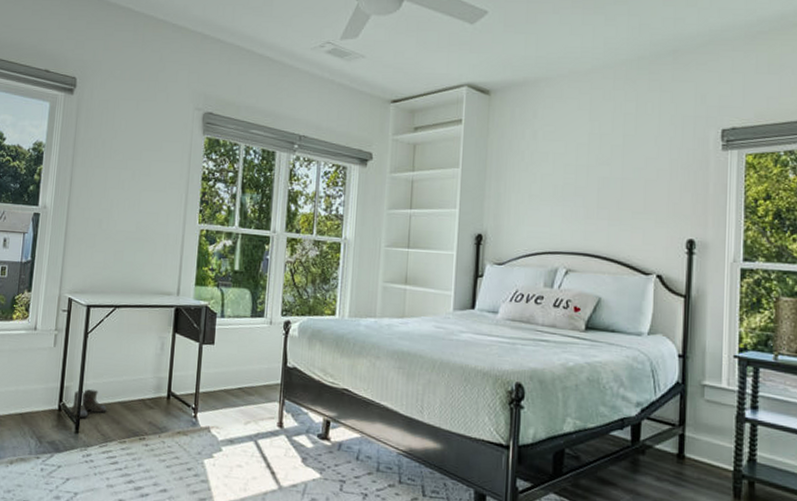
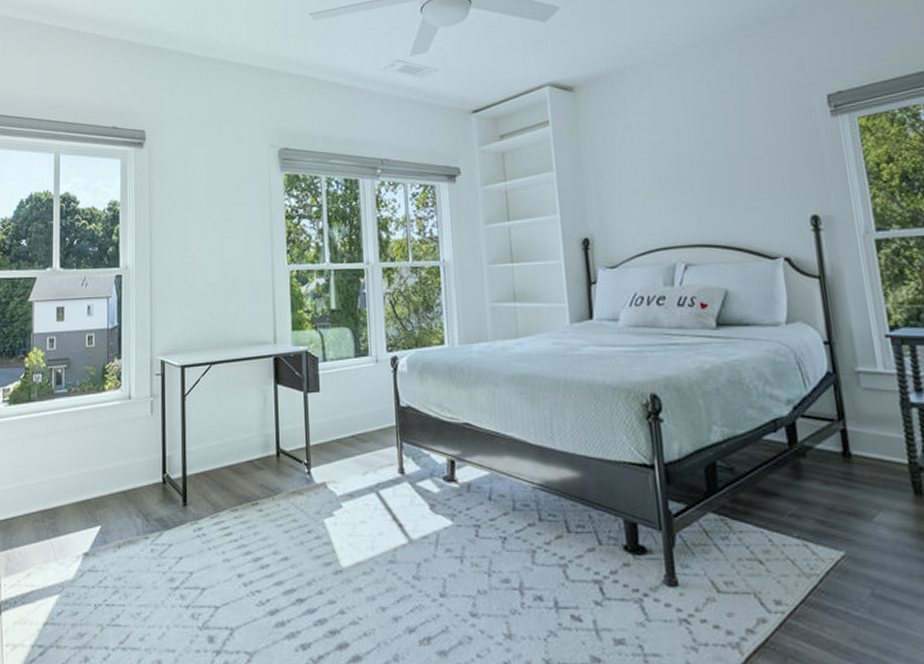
boots: present [69,389,107,419] -> none [175,456,214,490]

